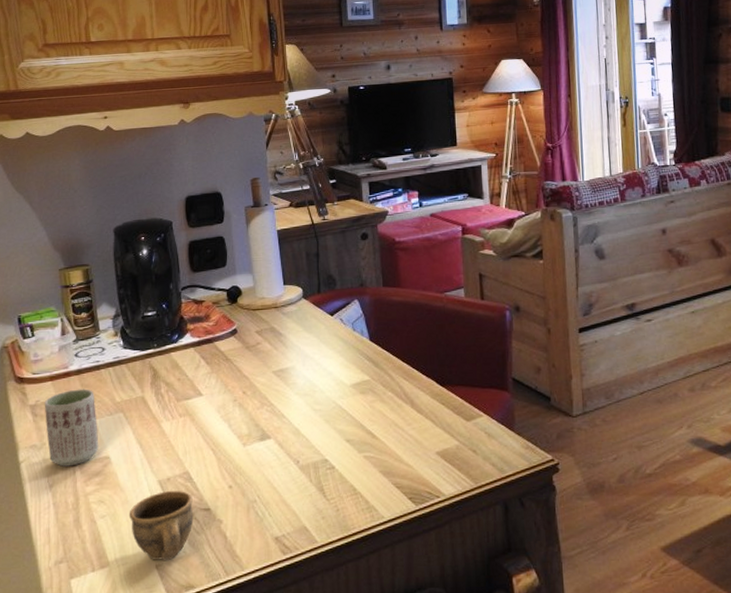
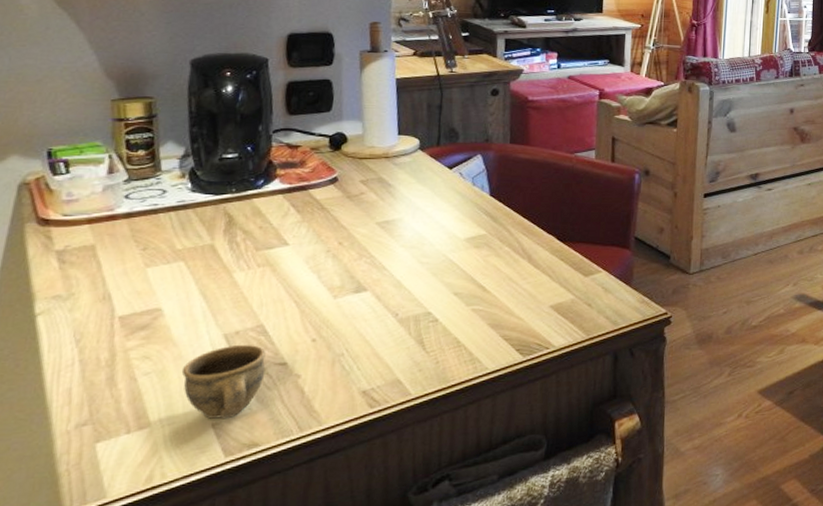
cup: present [44,389,99,467] -> none [76,234,149,320]

